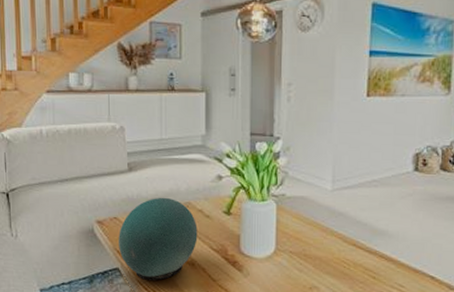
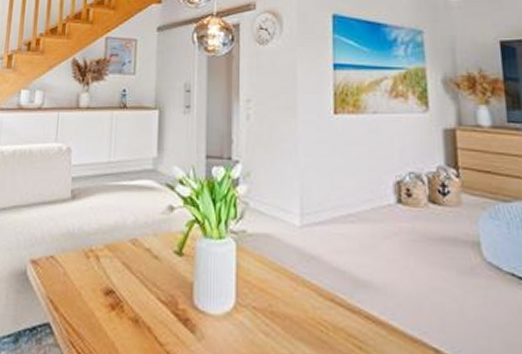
decorative orb: present [119,197,198,281] -> none [52,231,144,343]

